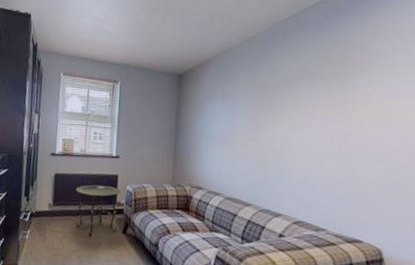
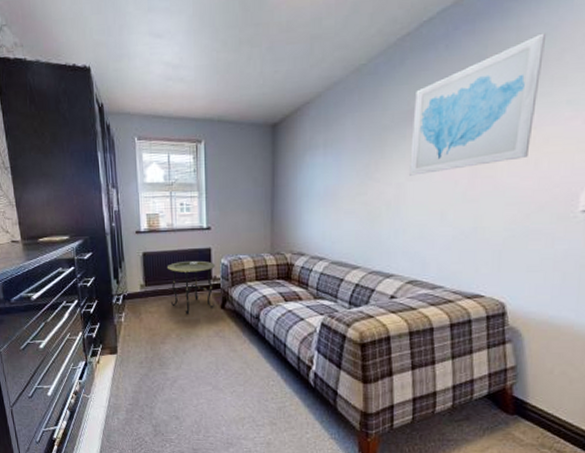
wall art: none [293,29,395,128] -> present [409,33,547,176]

